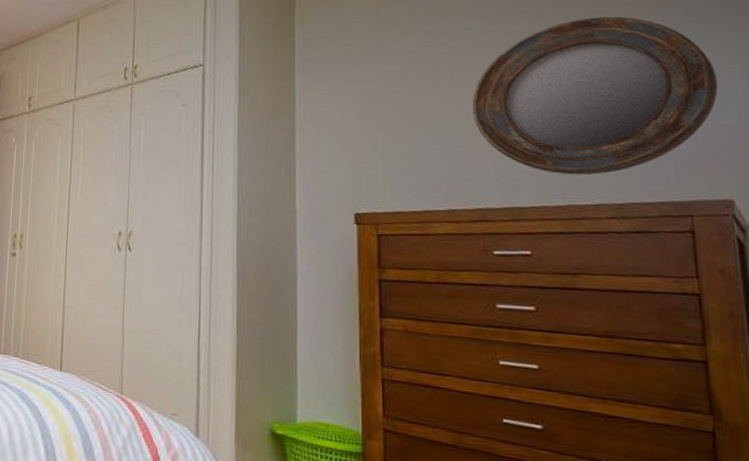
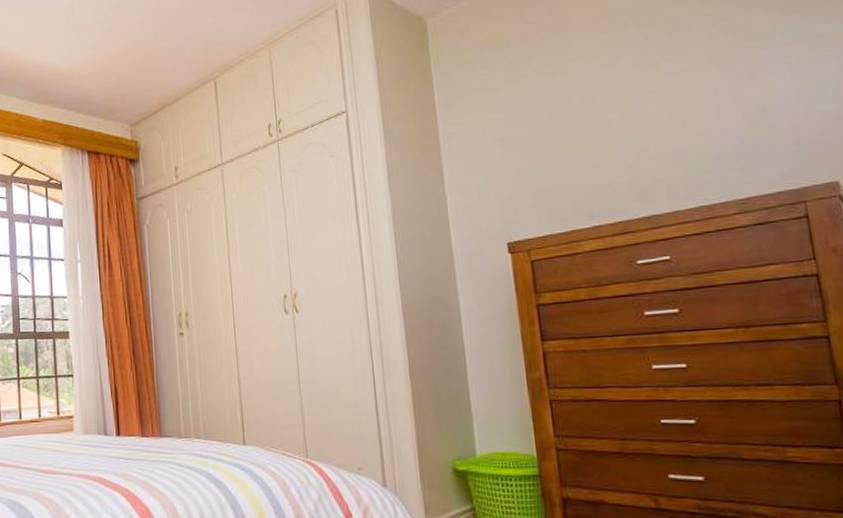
home mirror: present [472,16,718,176] -> none [603,16,818,178]

